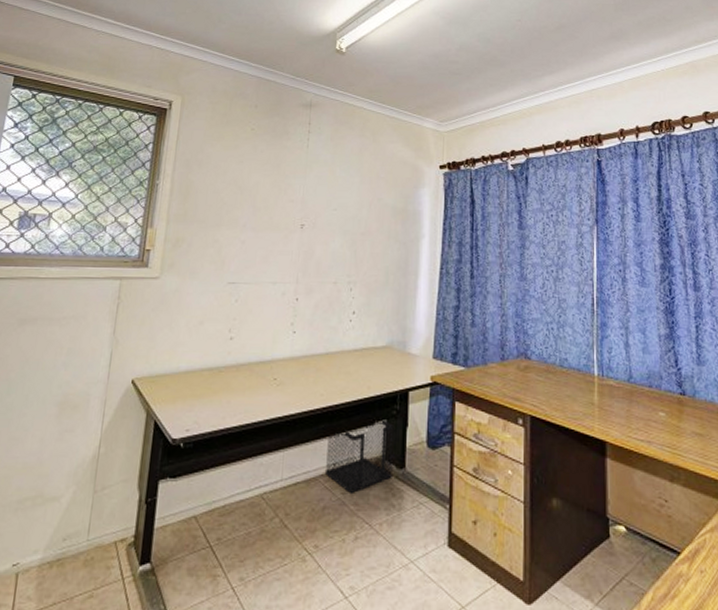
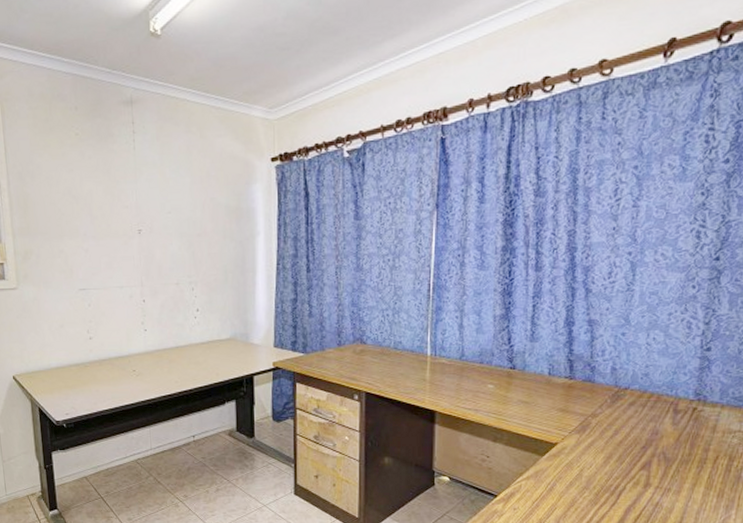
wastebasket: present [324,418,394,493] -> none [186,399,244,457]

